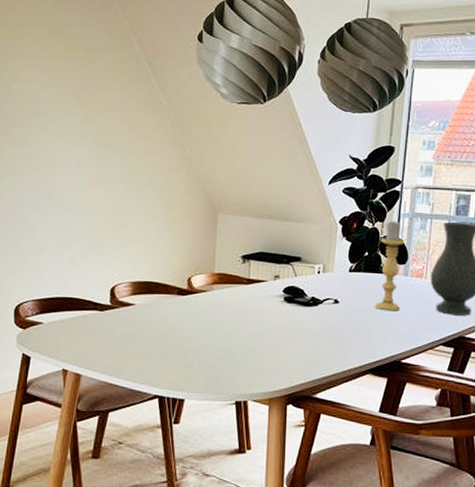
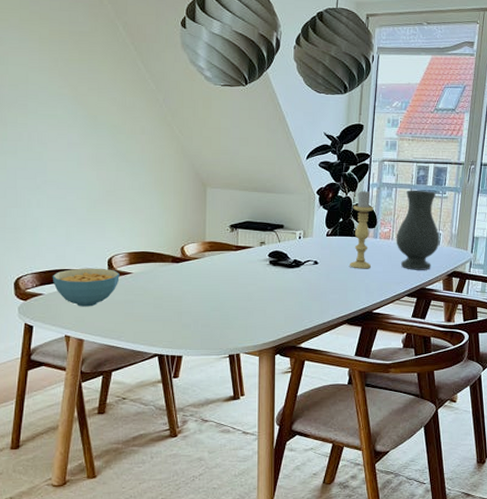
cereal bowl: none [52,296,122,339] -> present [52,268,120,307]

